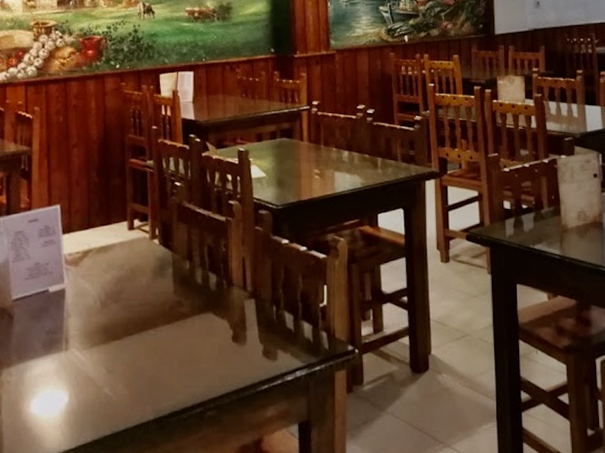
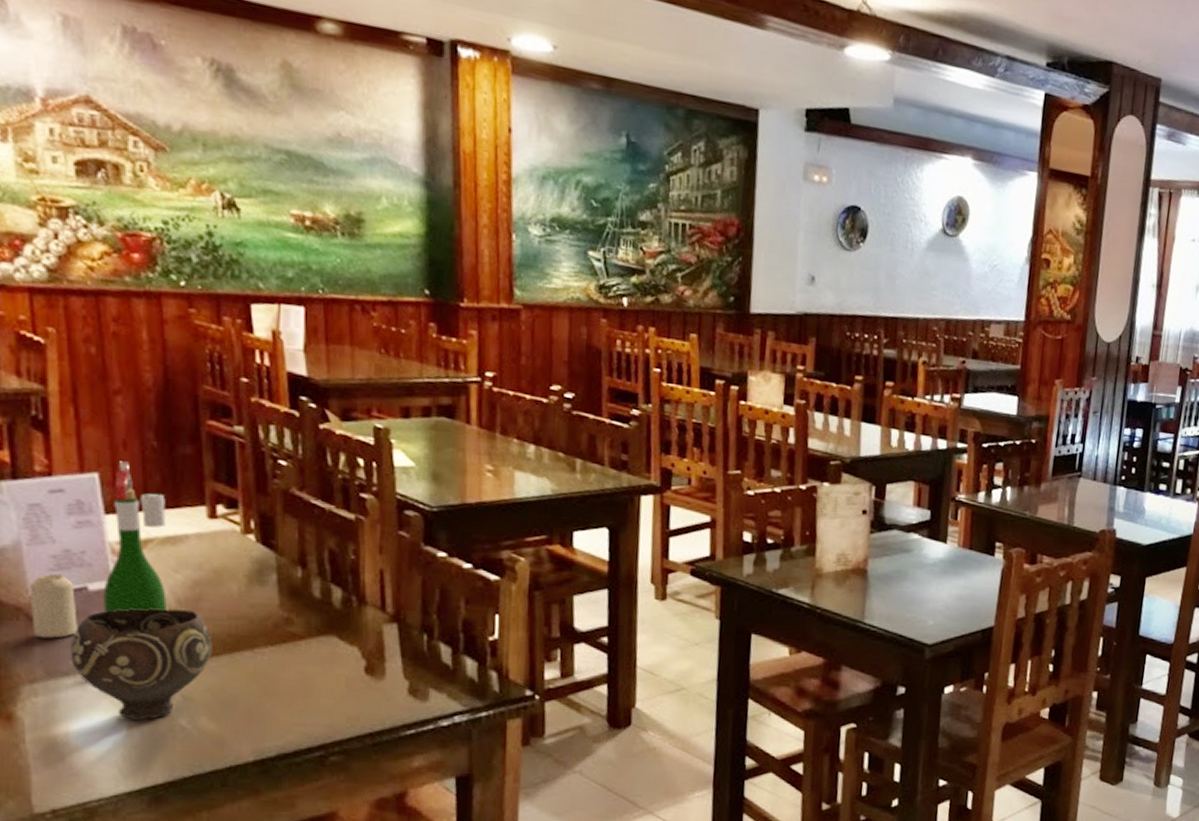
candle: none [11,281,41,331] -> present [29,573,78,639]
bowl: none [35,301,128,391] -> present [70,608,212,721]
wine bottle: none [58,194,101,308] -> present [103,461,167,613]

